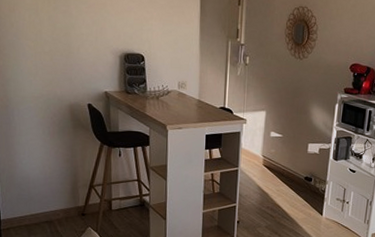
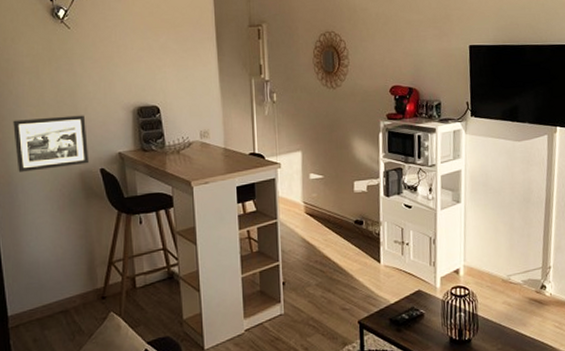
picture frame: none [13,50,79,99] -> present [13,115,90,172]

